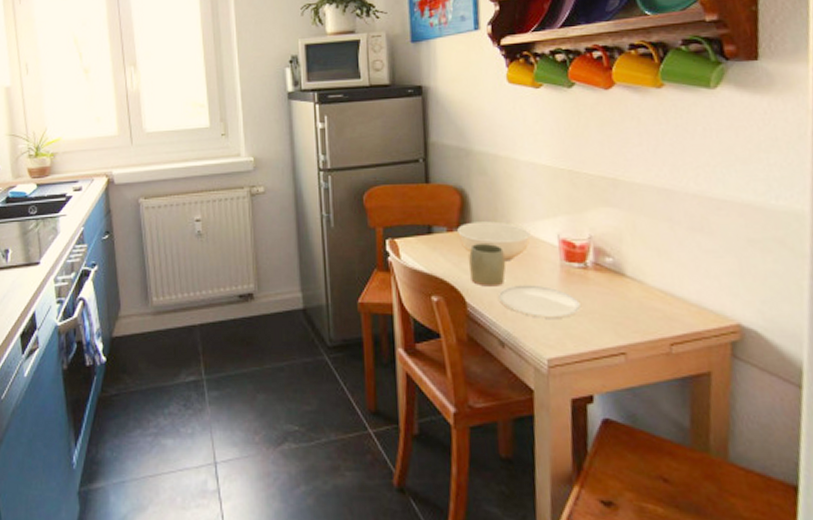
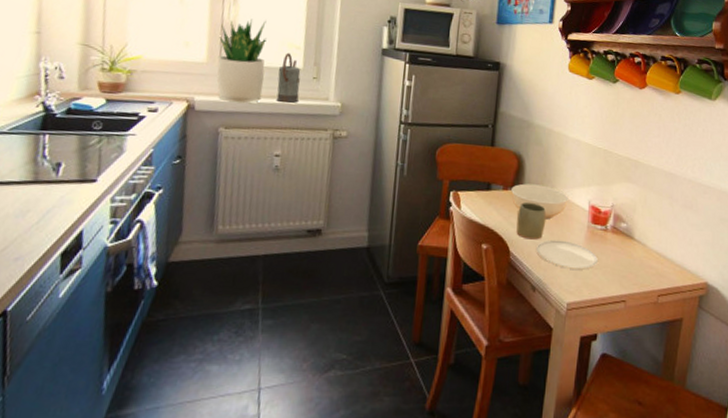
planter: none [126,83,174,172] -> present [216,18,267,103]
watering can: none [187,112,210,166] -> present [276,52,301,104]

